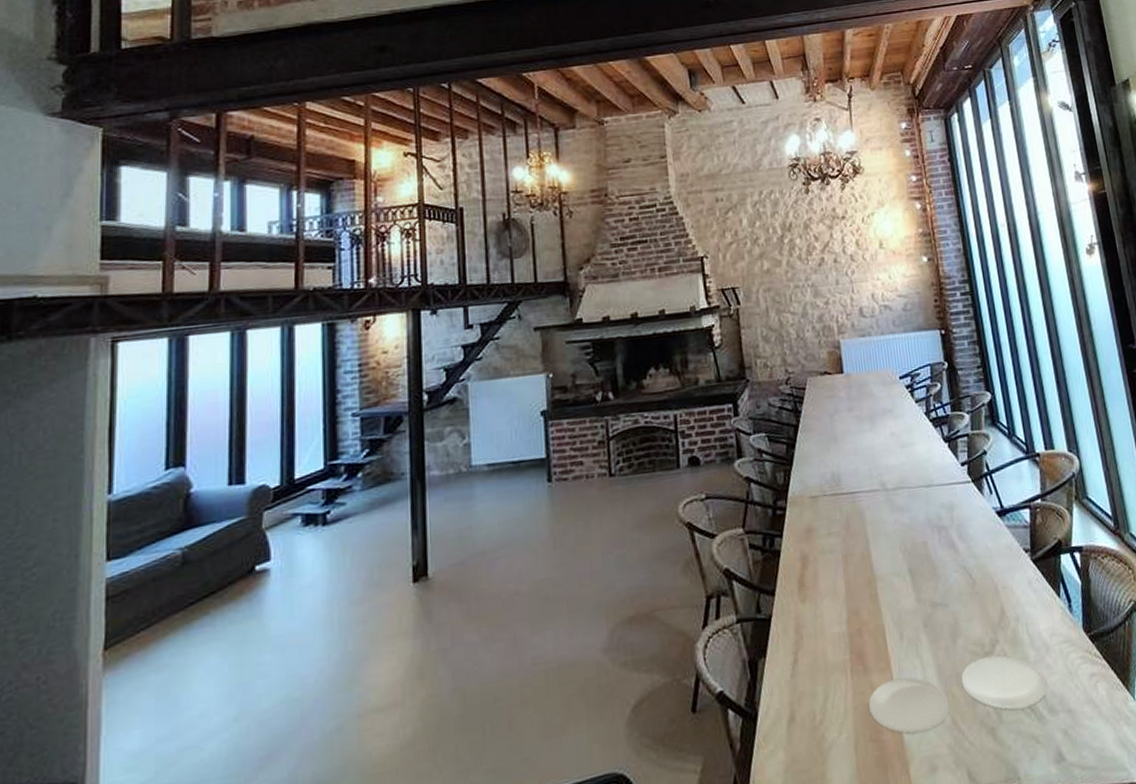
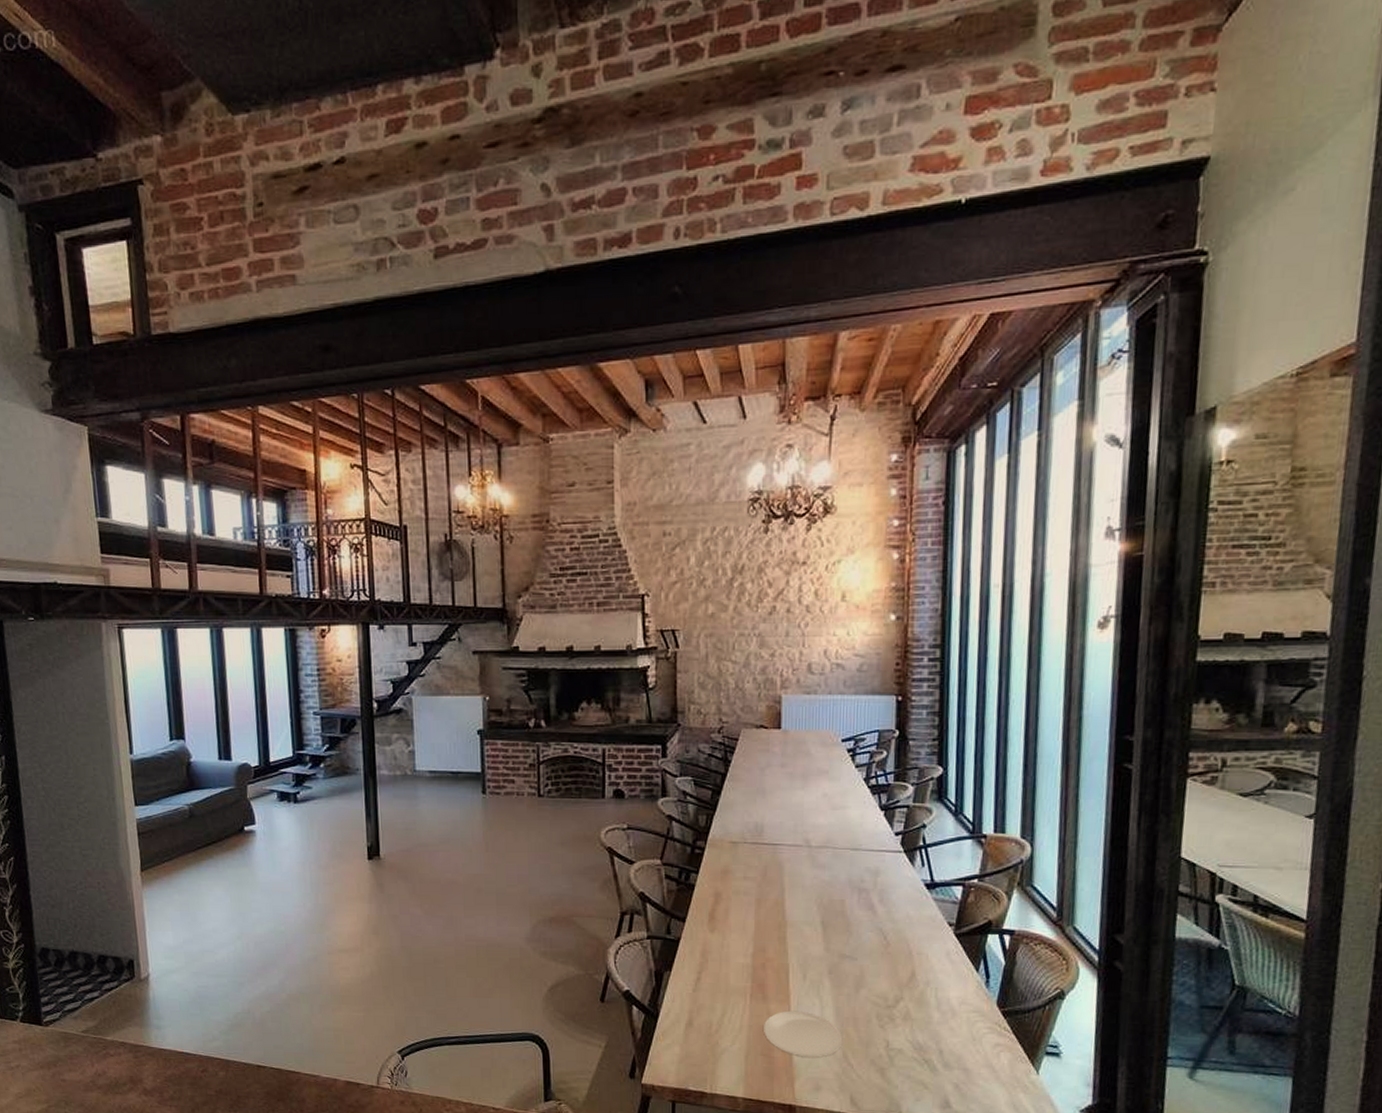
plate: present [961,655,1048,711] -> none [858,1009,947,1059]

